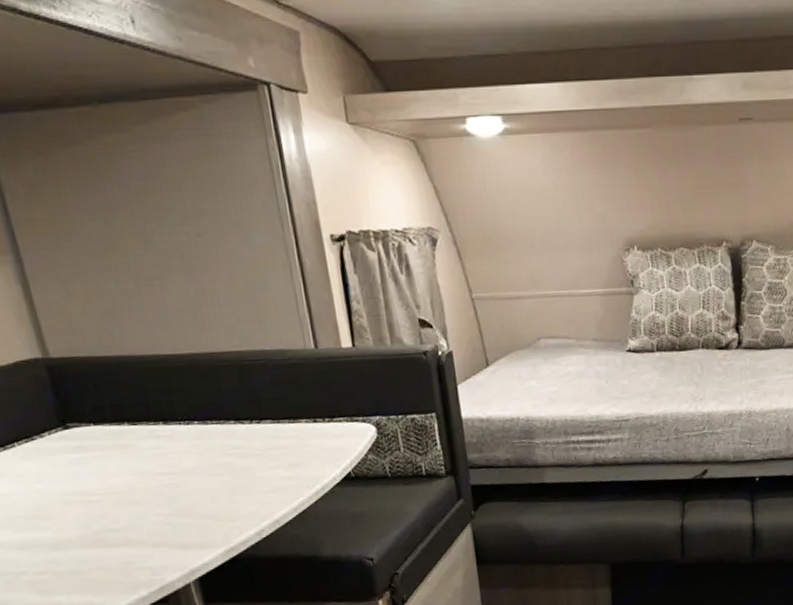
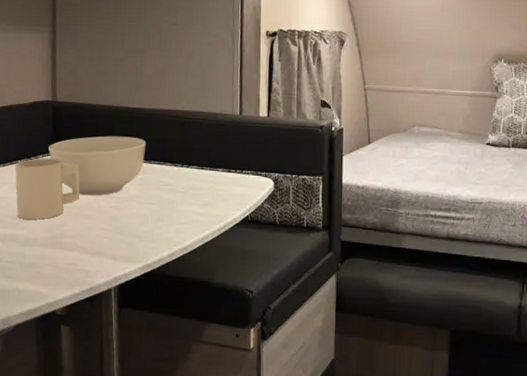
mug: none [11,434,119,518] -> present [15,158,80,220]
bowl: none [54,393,198,476] -> present [48,136,147,196]

